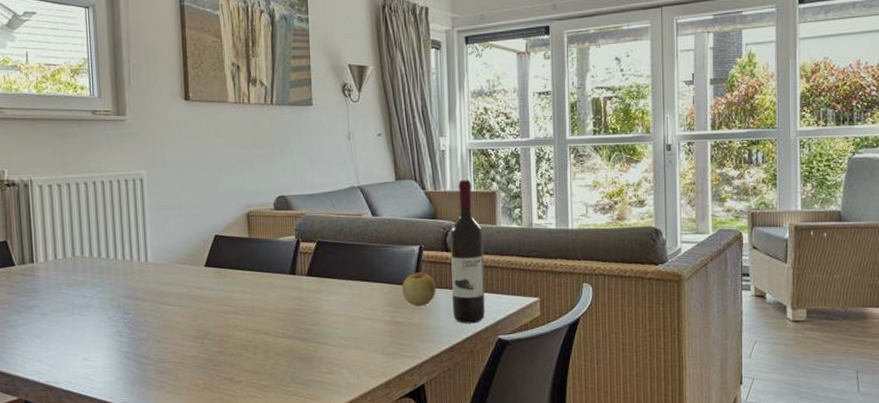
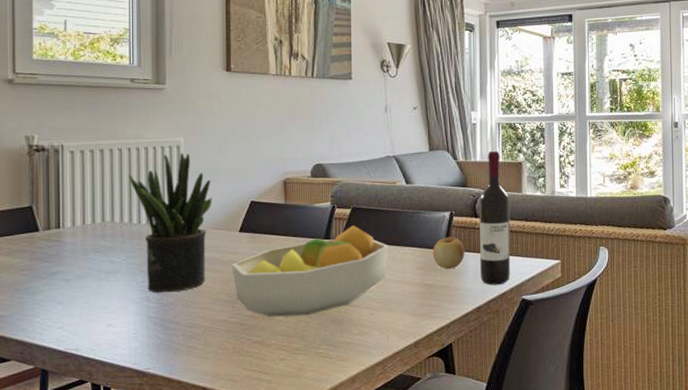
potted plant: none [95,186,177,328] -> present [128,153,212,293]
fruit bowl: none [199,260,356,354] -> present [232,225,389,317]

